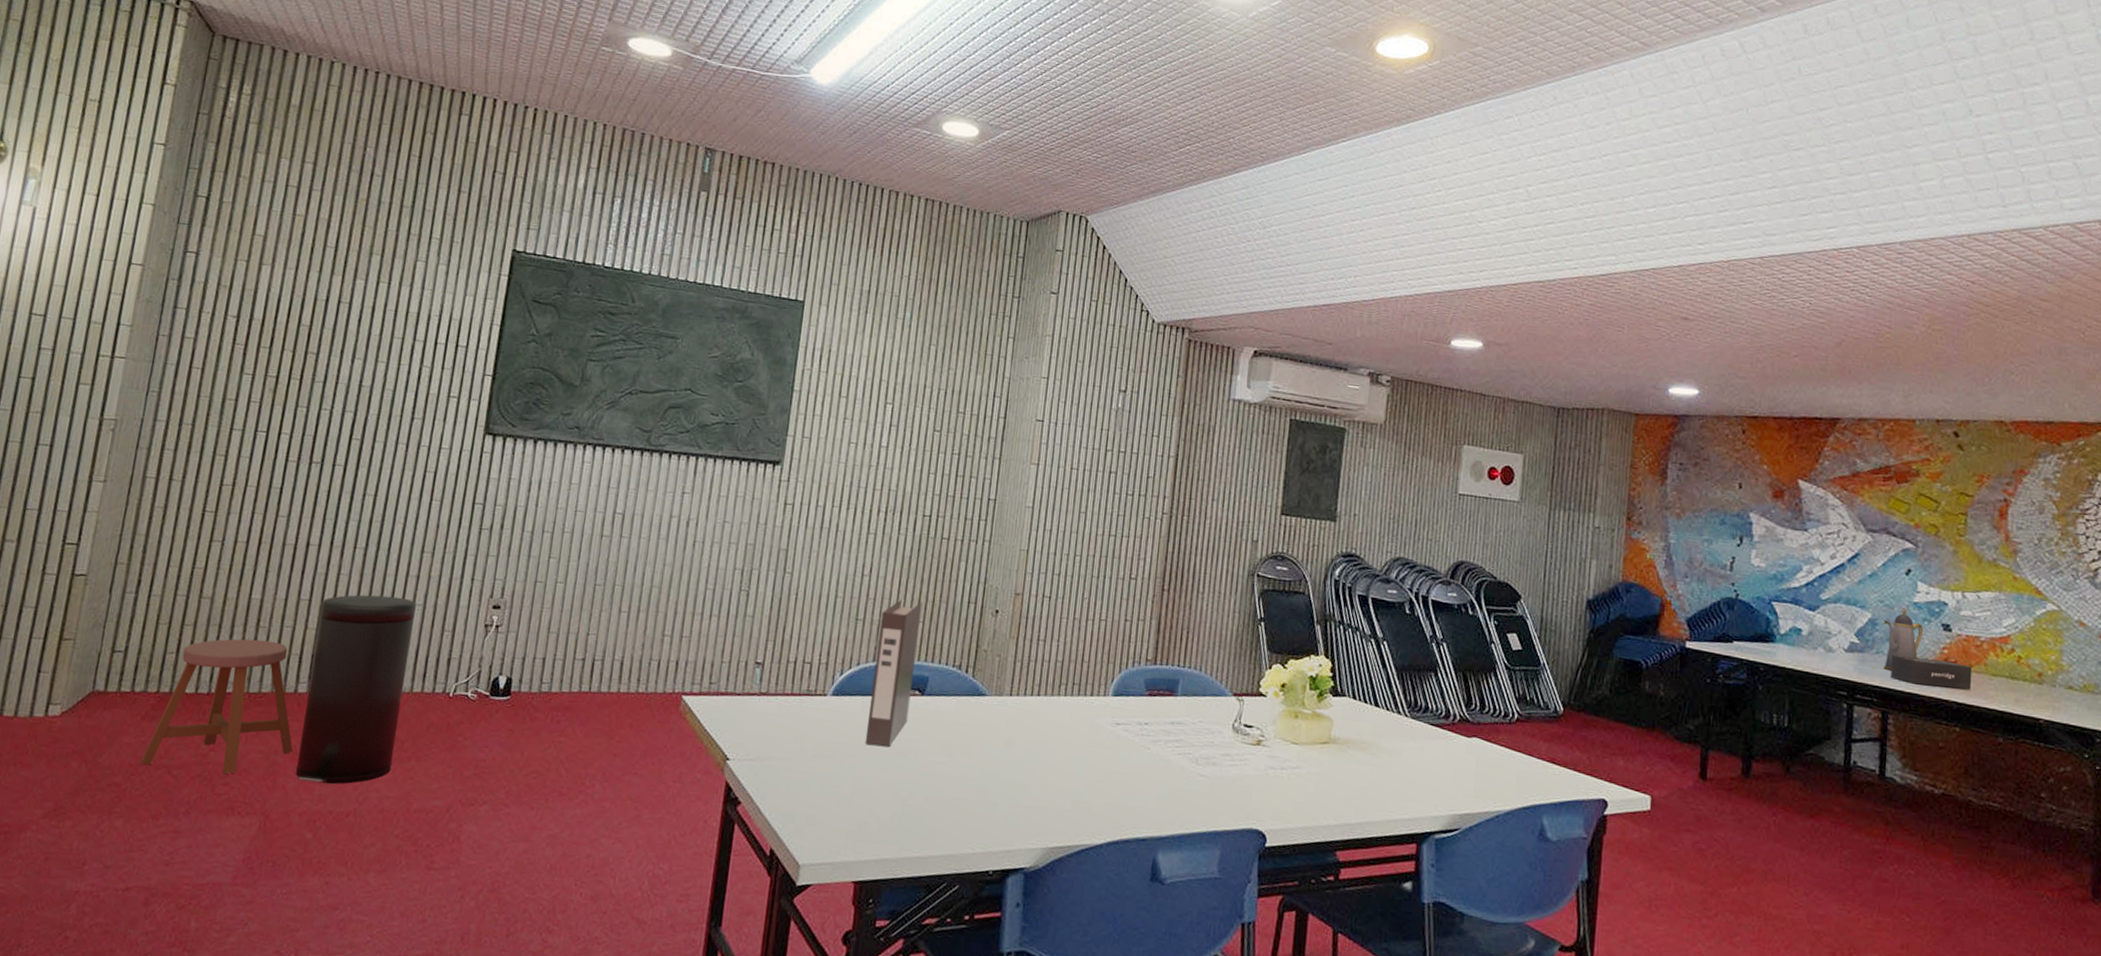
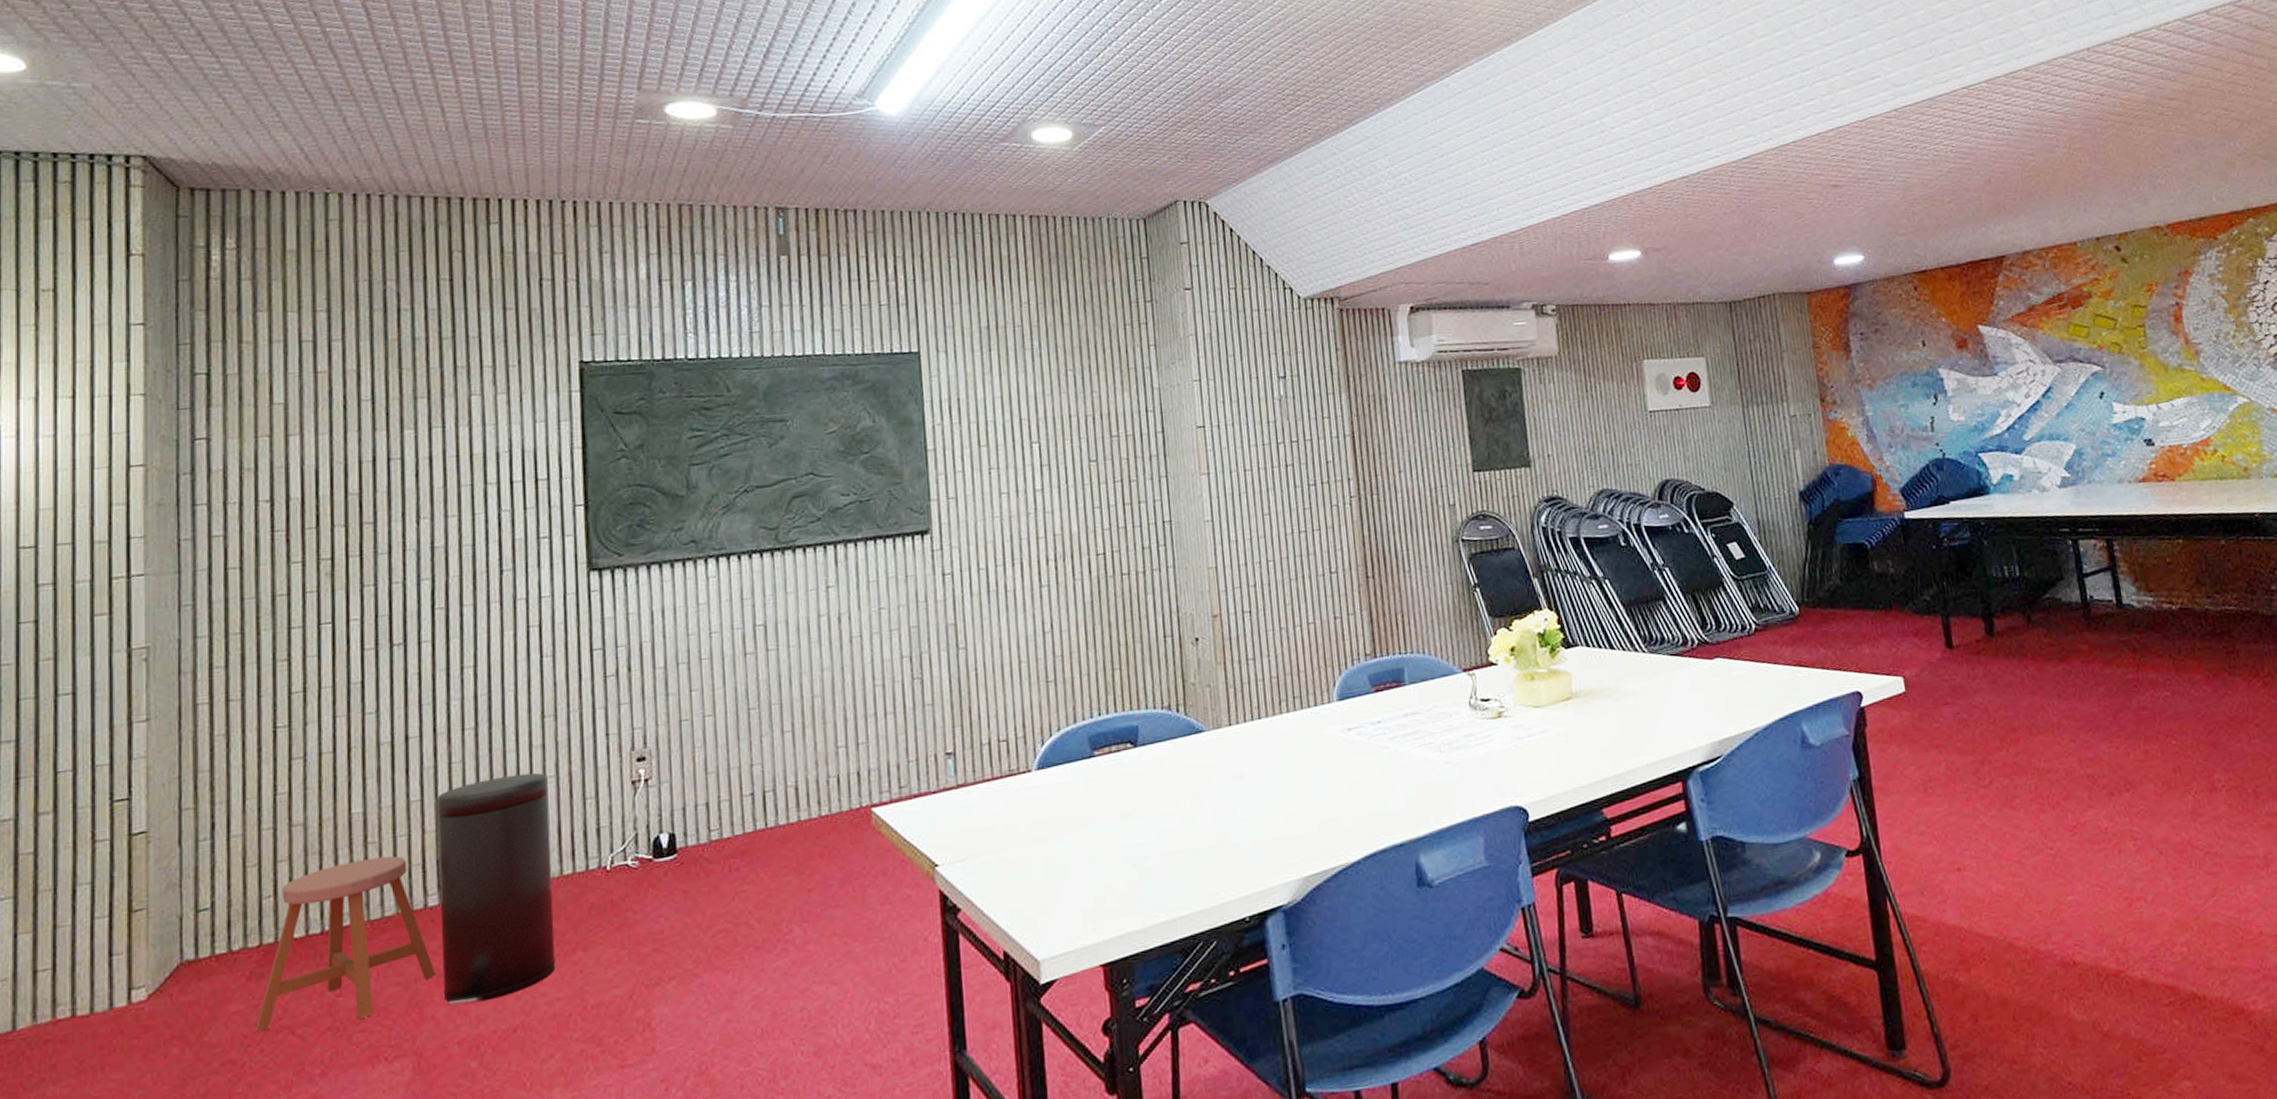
binder: present [865,599,923,748] -> none [1073,647,1125,814]
coffee pot: present [1883,608,1924,671] -> none [2087,432,2130,498]
box: present [1891,655,1972,690] -> none [2103,475,2185,506]

